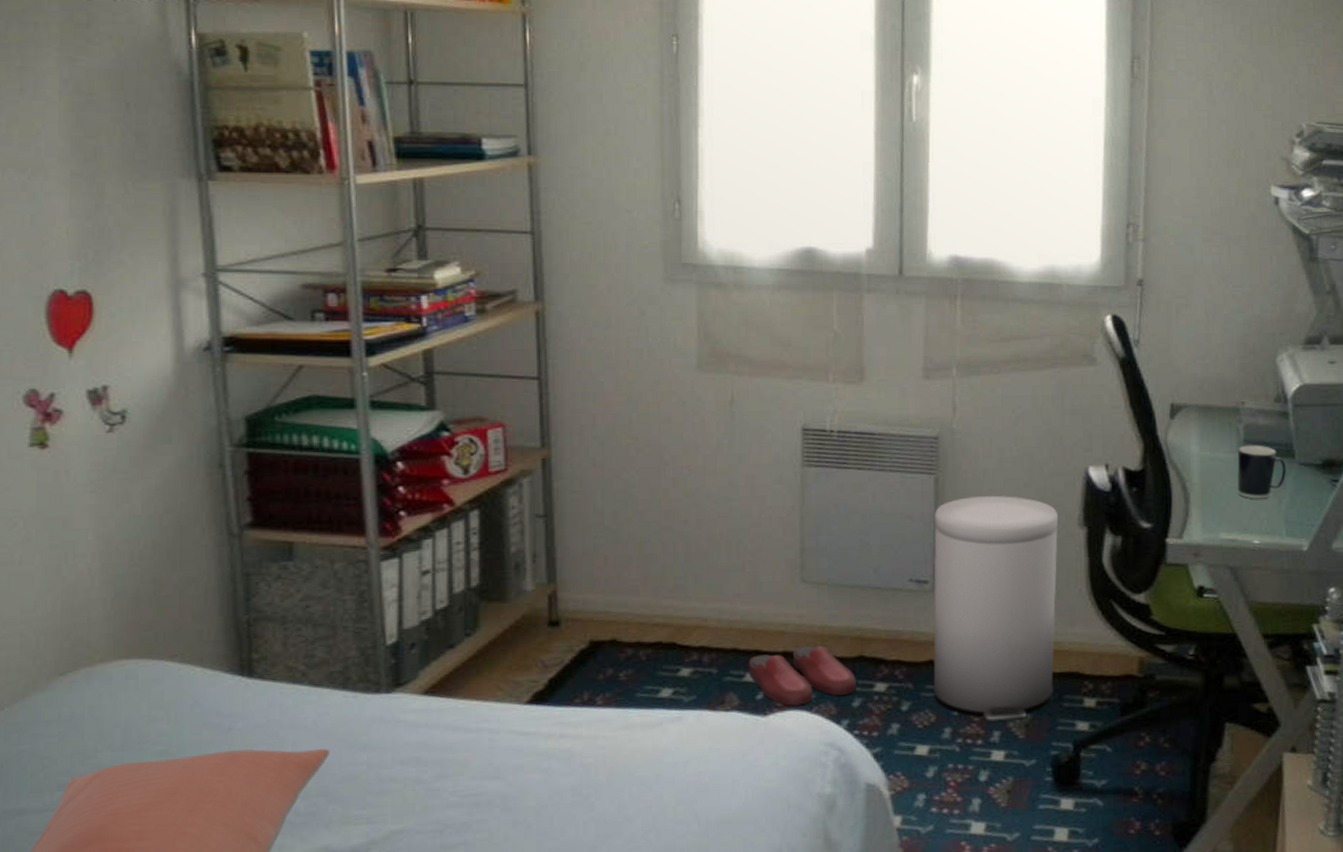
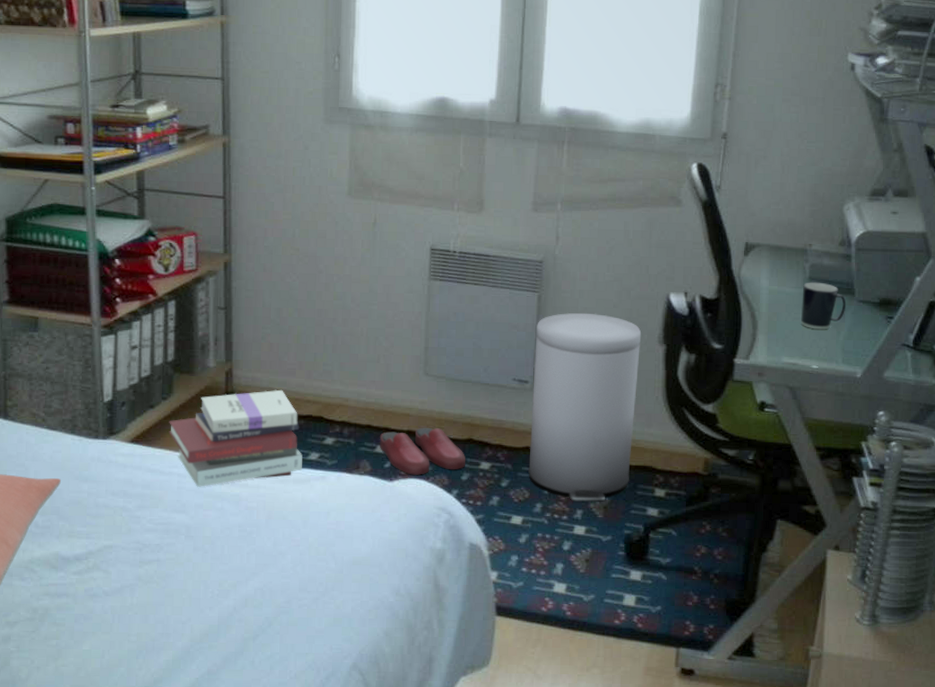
books: none [475,612,652,744] -> present [169,389,302,487]

